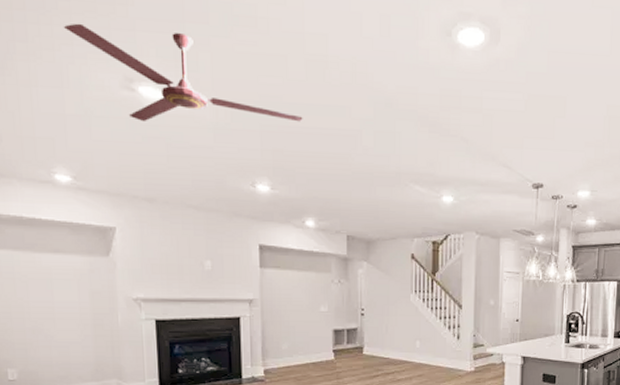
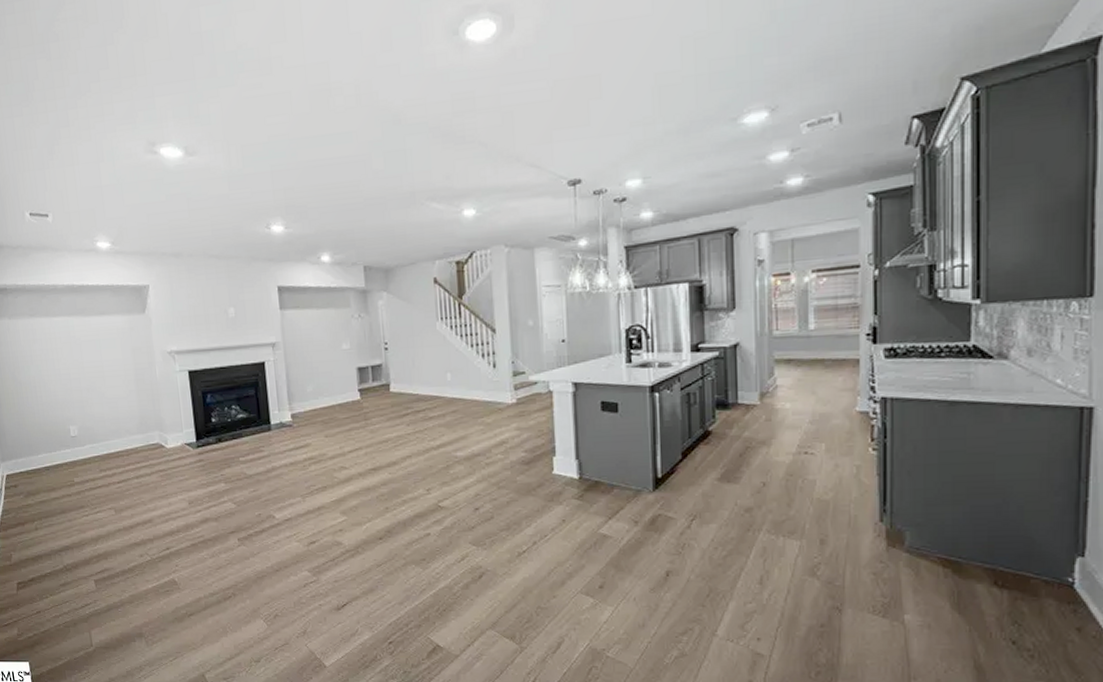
ceiling fan: present [63,23,303,122] -> none [95,90,311,182]

